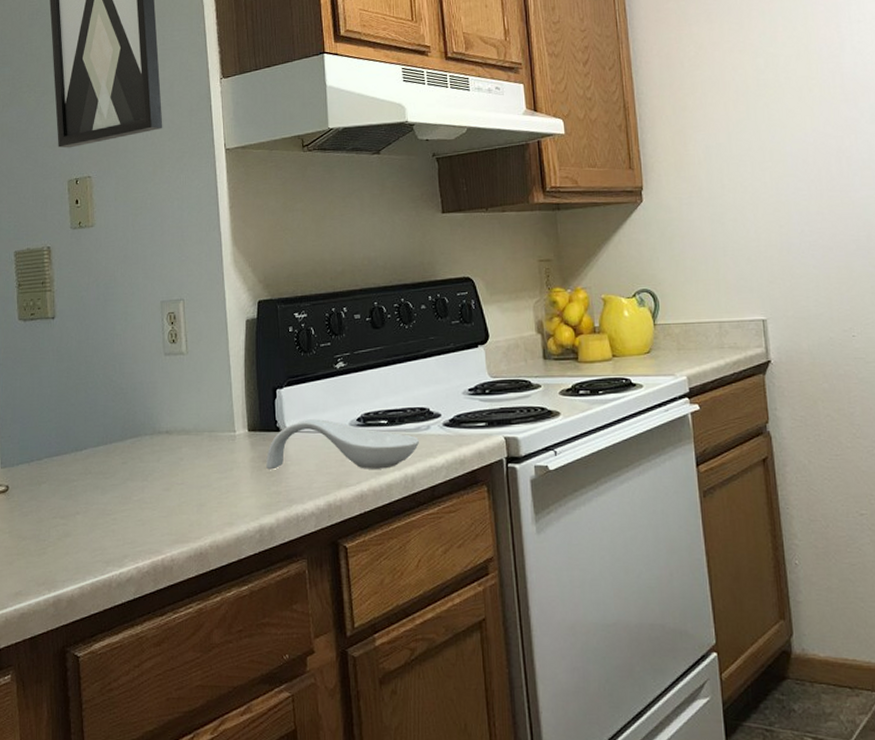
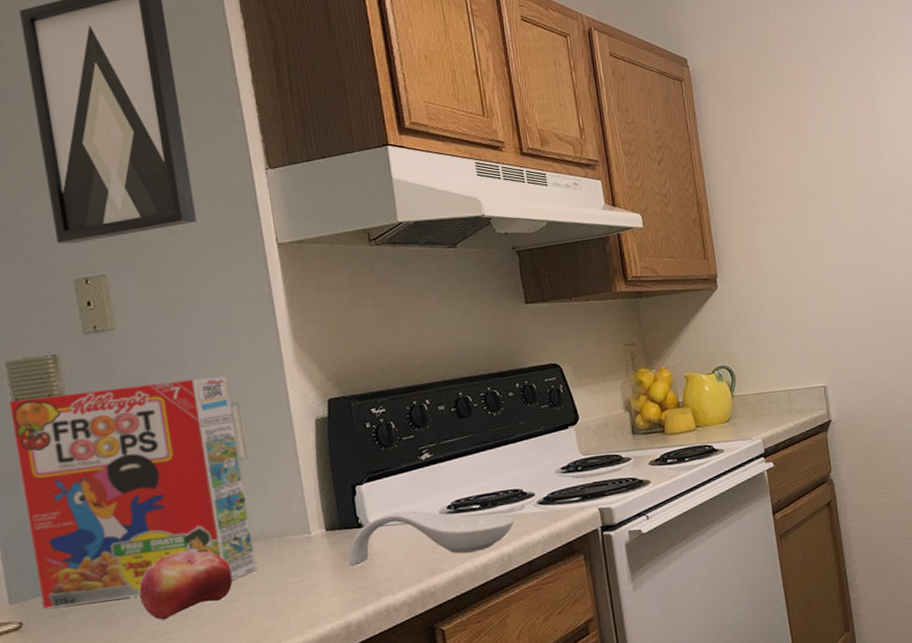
cereal box: none [14,274,188,476] -> present [9,377,256,609]
fruit: none [95,437,169,500] -> present [139,550,233,620]

